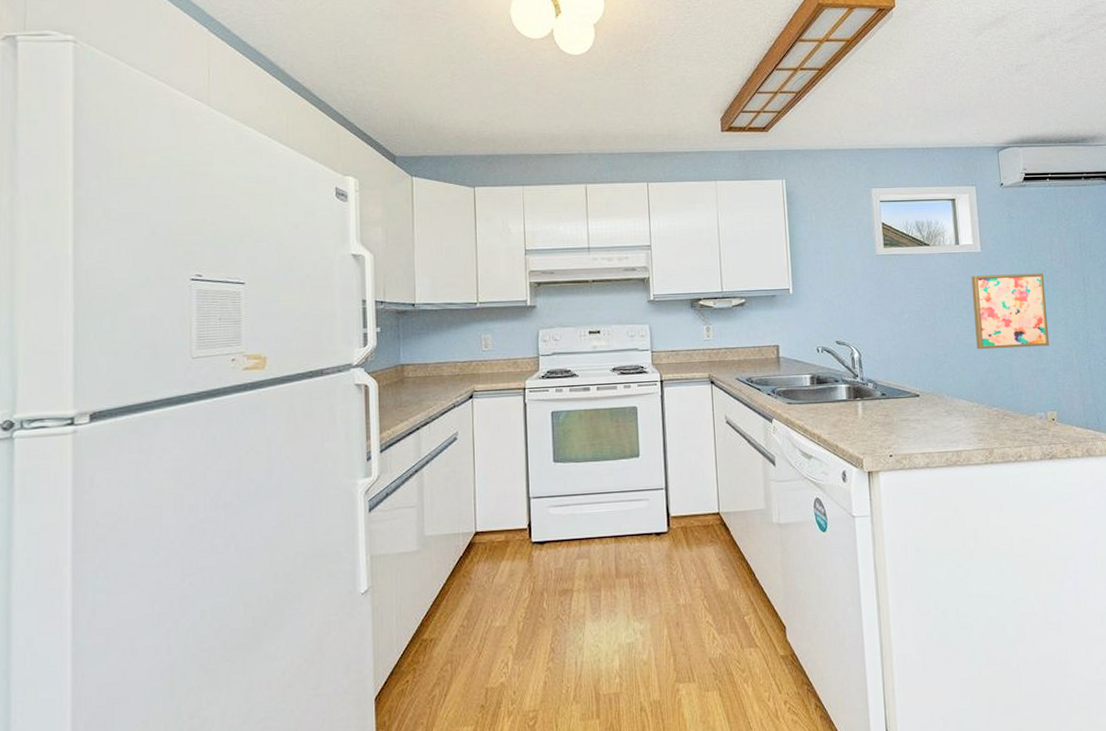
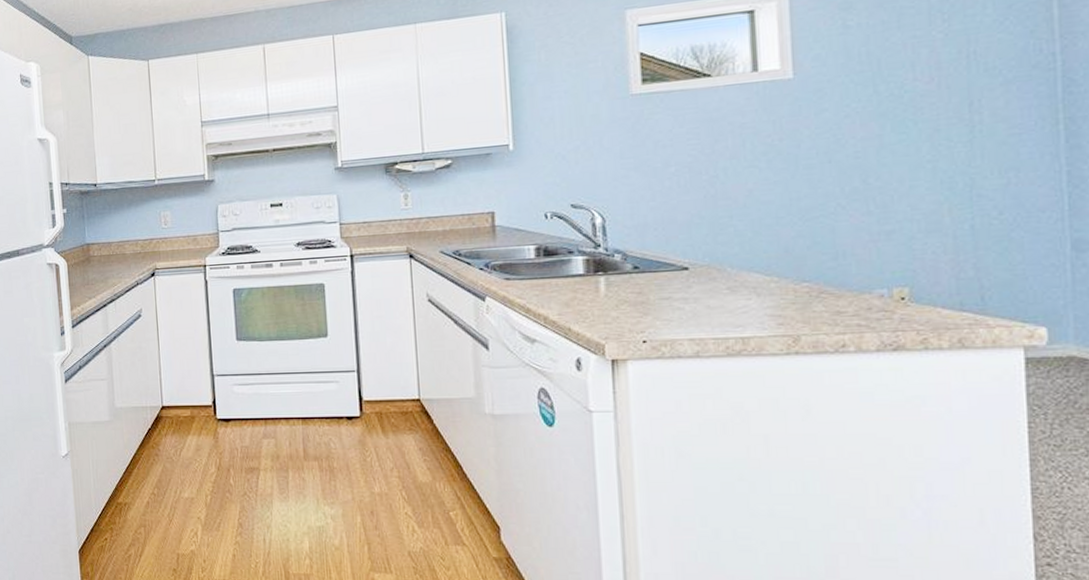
wall art: present [971,273,1049,350] -> none [775,99,903,209]

